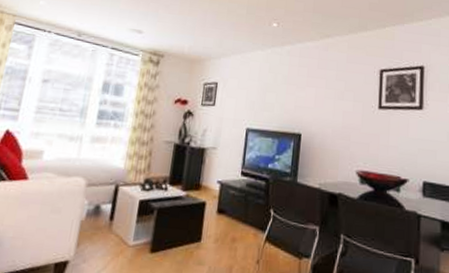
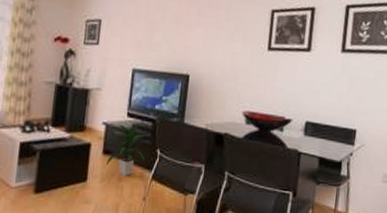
indoor plant: none [219,183,263,237] -> present [105,124,150,176]

